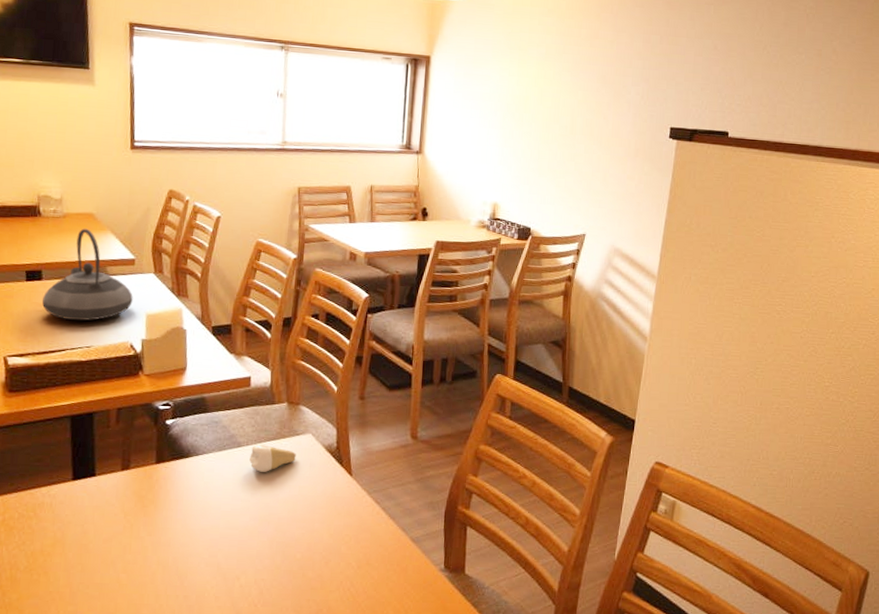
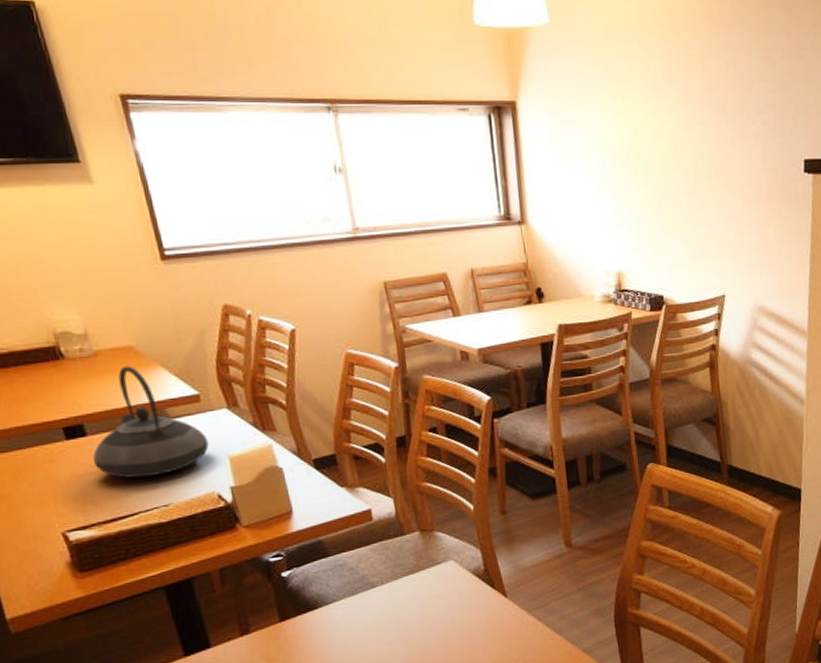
tooth: present [249,445,296,472] -> none [388,580,441,611]

